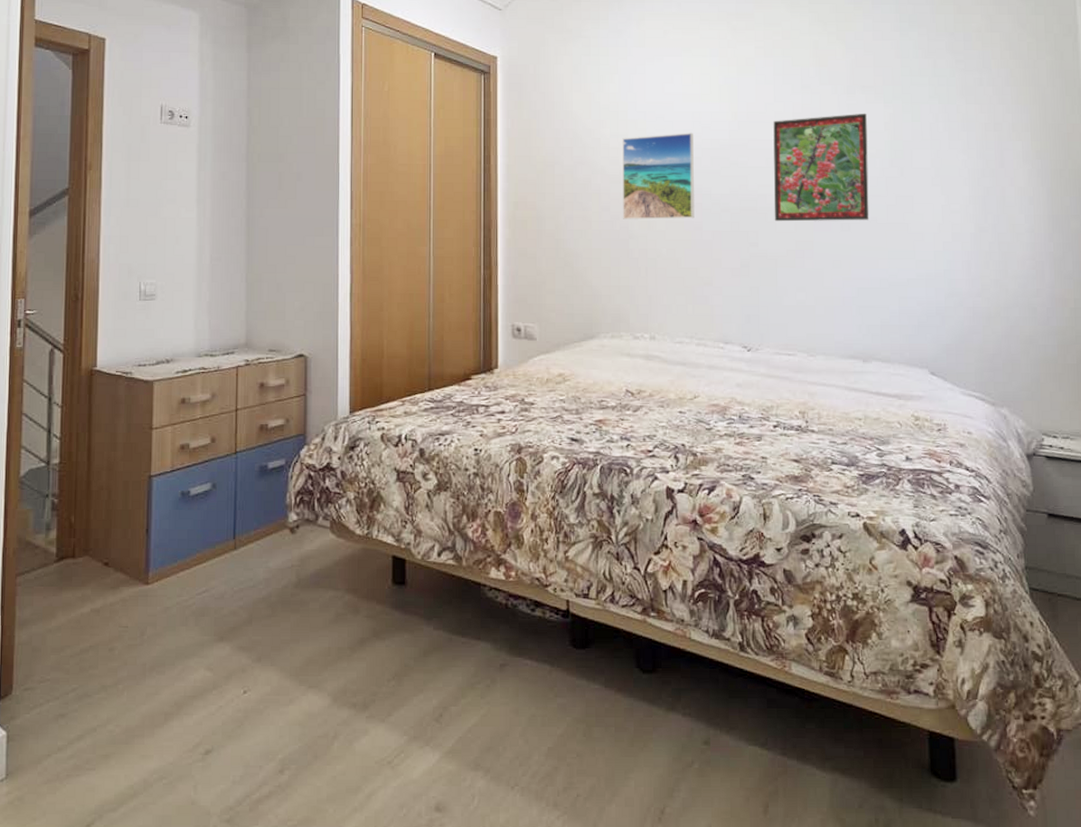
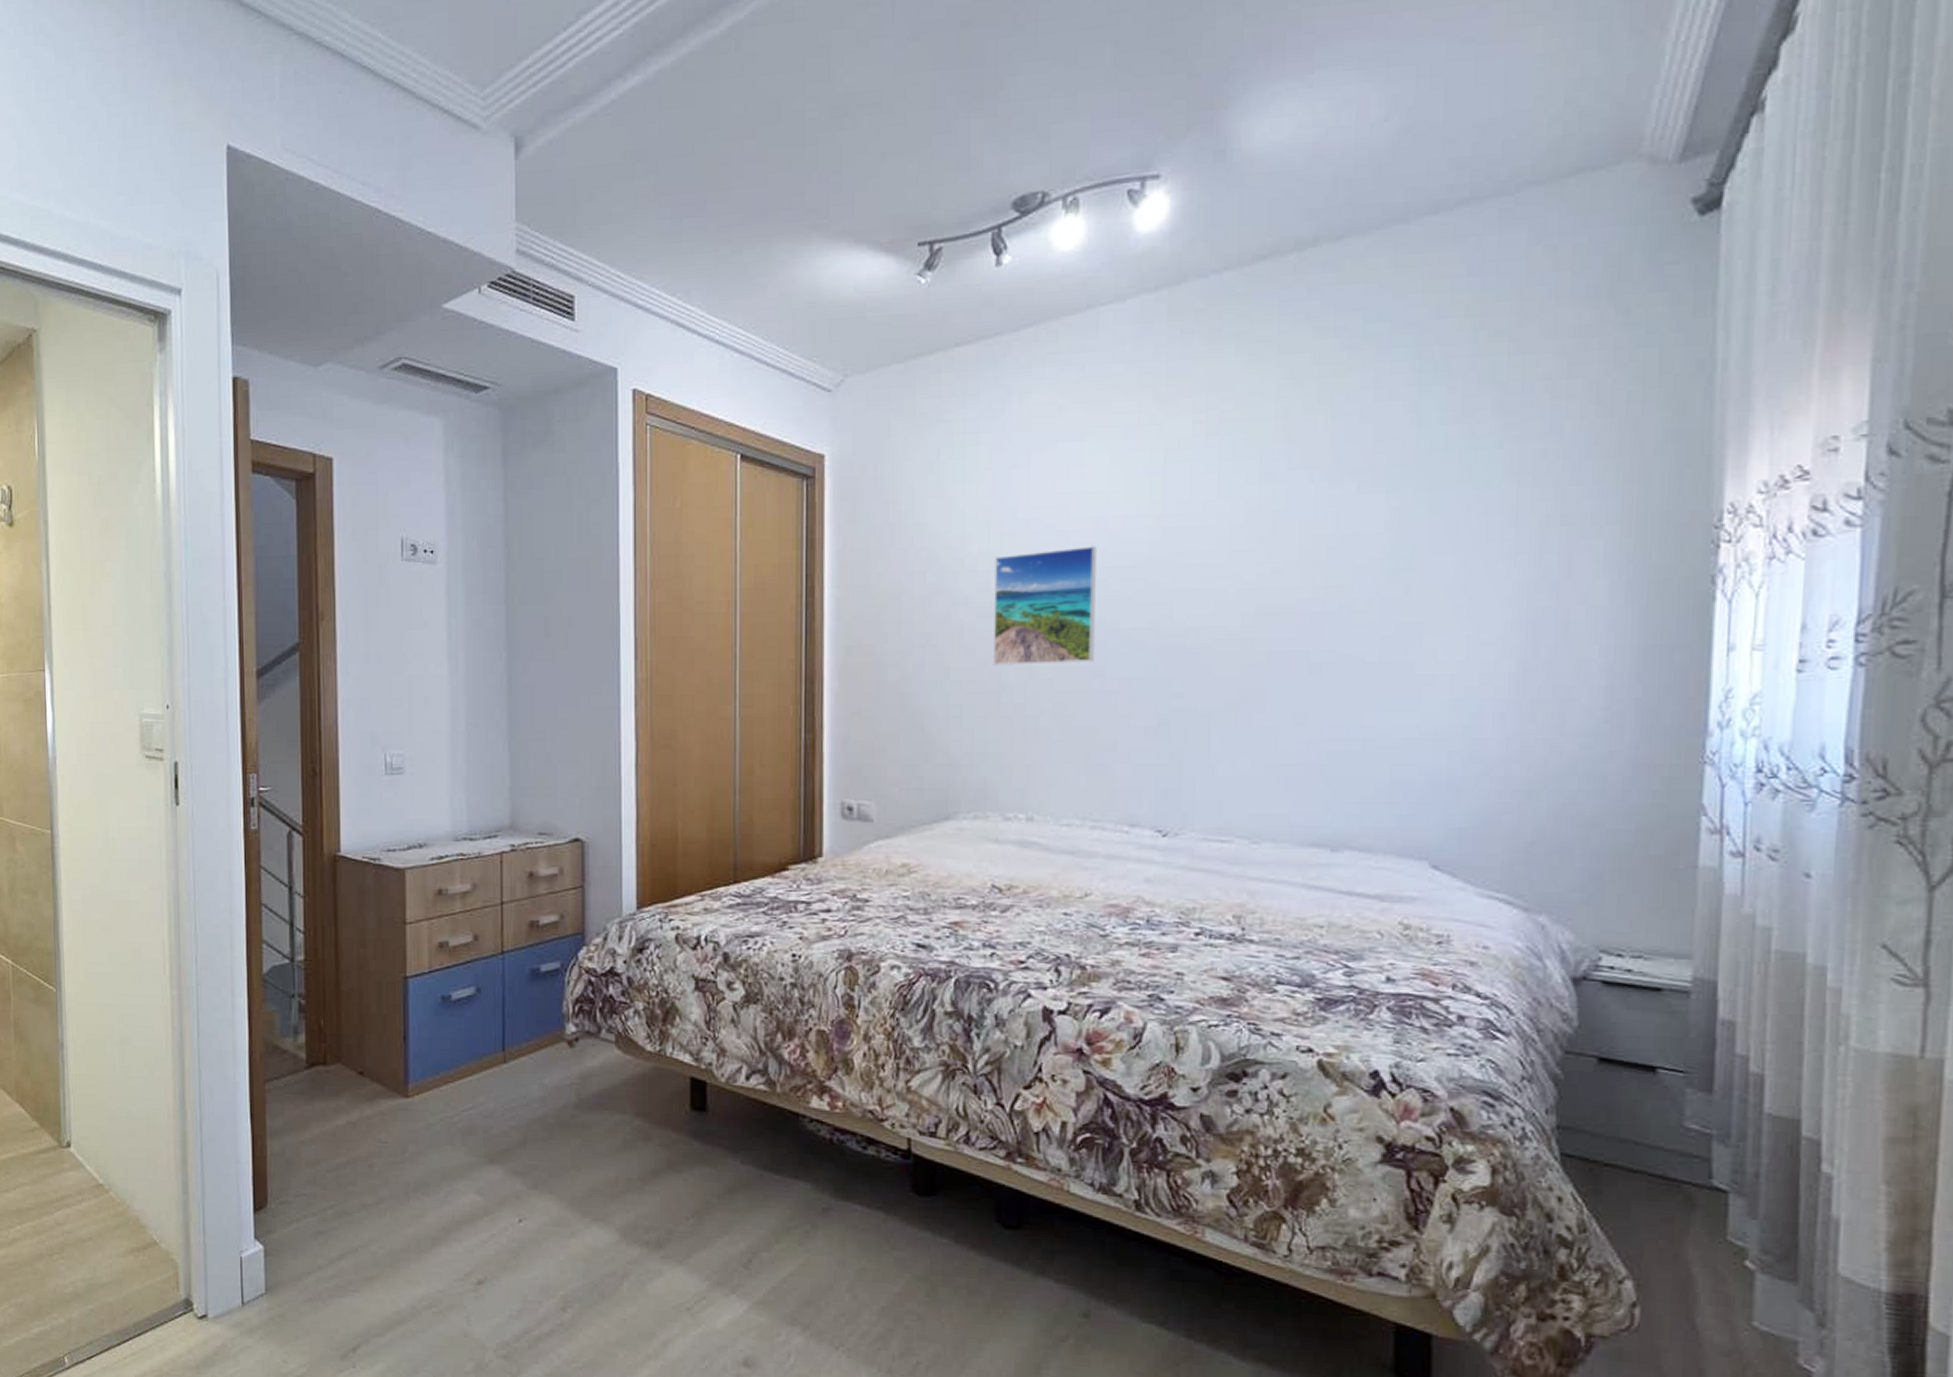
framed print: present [773,113,869,222] -> none [1209,507,1358,664]

